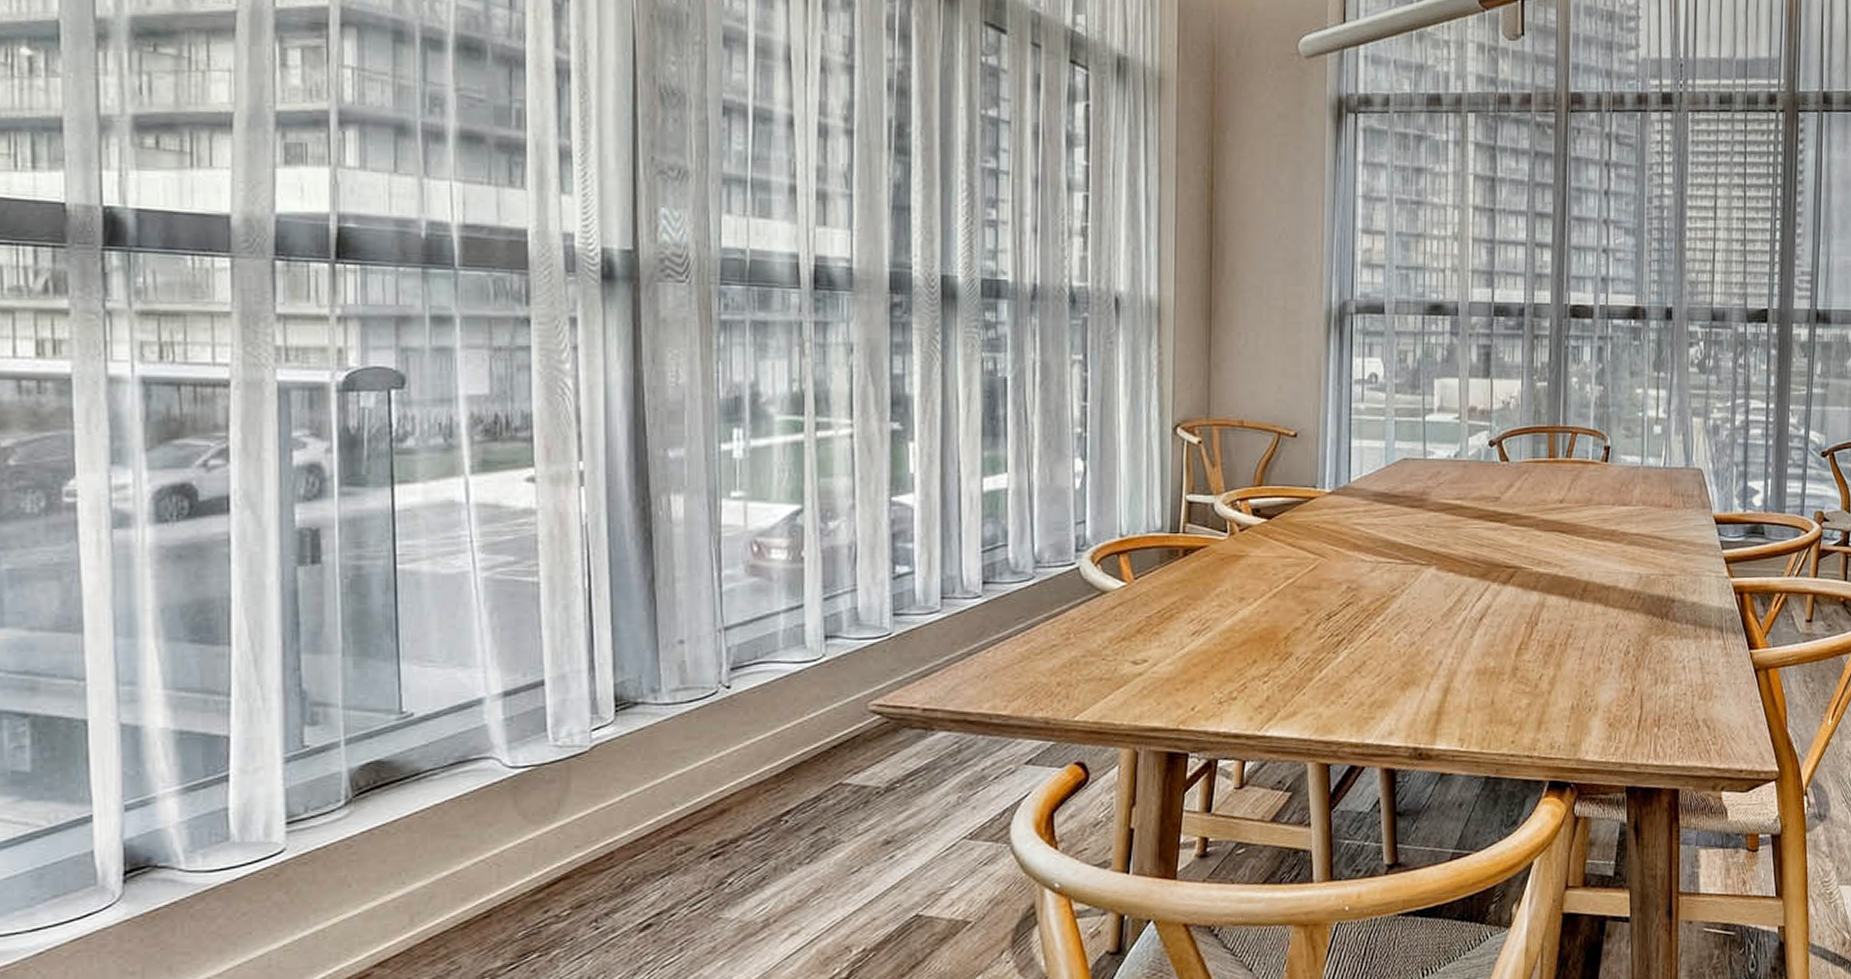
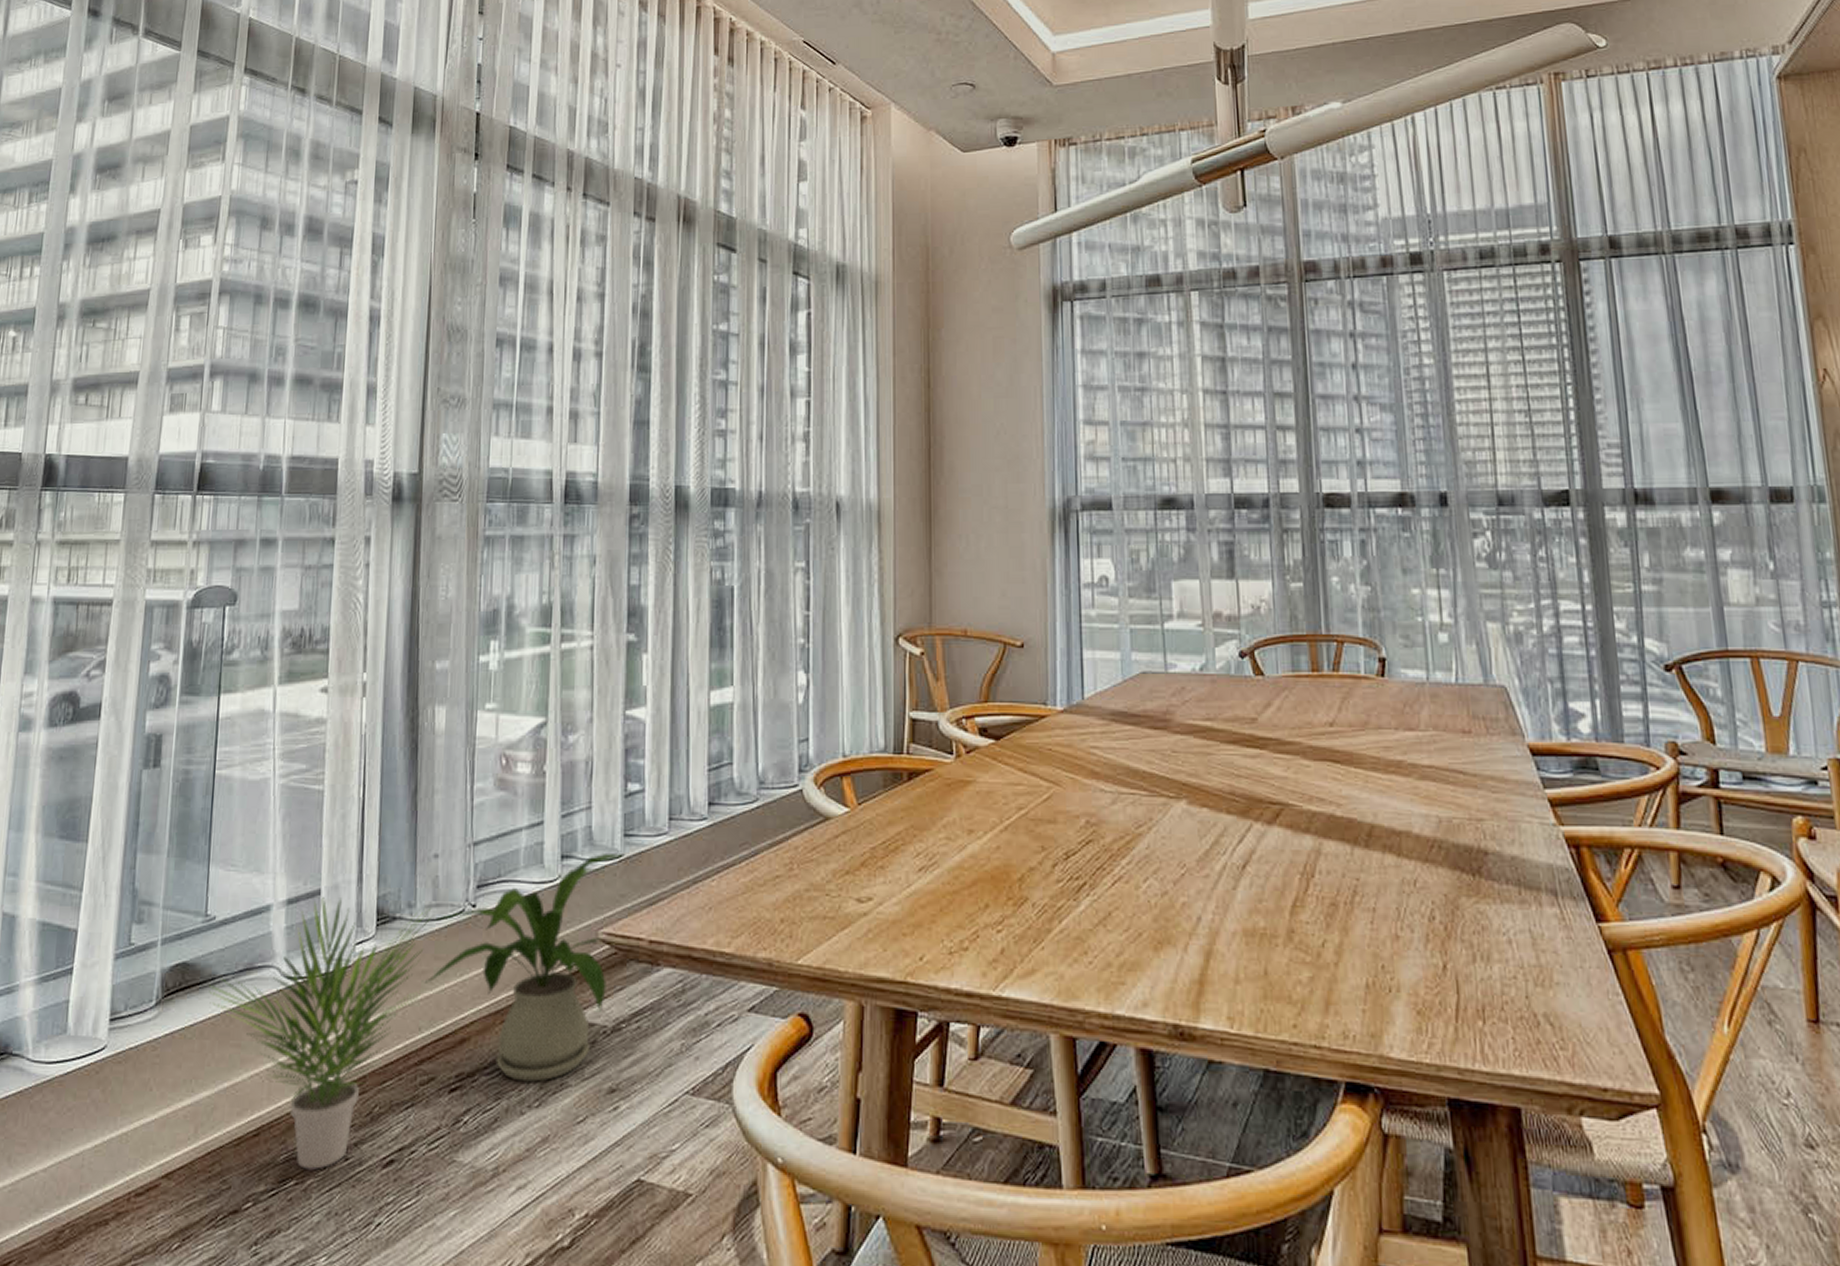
potted plant: none [413,687,682,943] -> present [209,897,433,1171]
house plant: none [675,631,922,842] -> present [424,852,648,1082]

